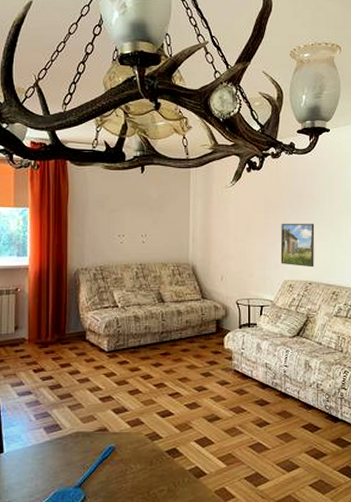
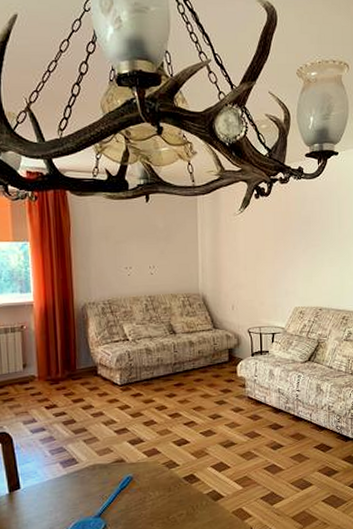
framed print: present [280,223,315,268] -> none [290,249,325,294]

